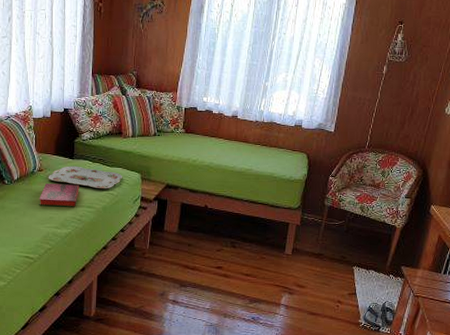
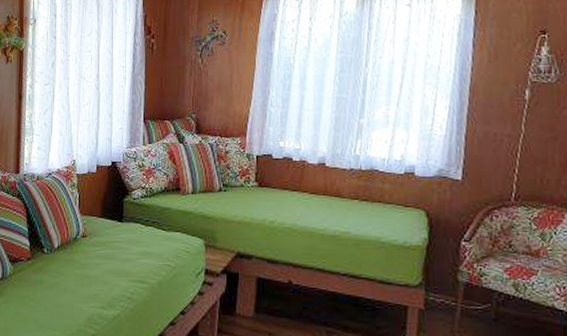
hardback book: present [39,184,79,207] -> none [82,252,129,282]
serving tray: present [48,166,123,189] -> none [93,230,182,260]

